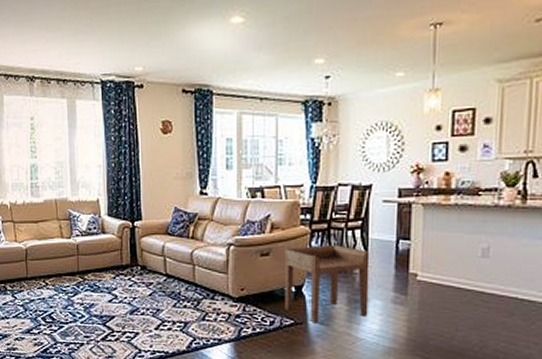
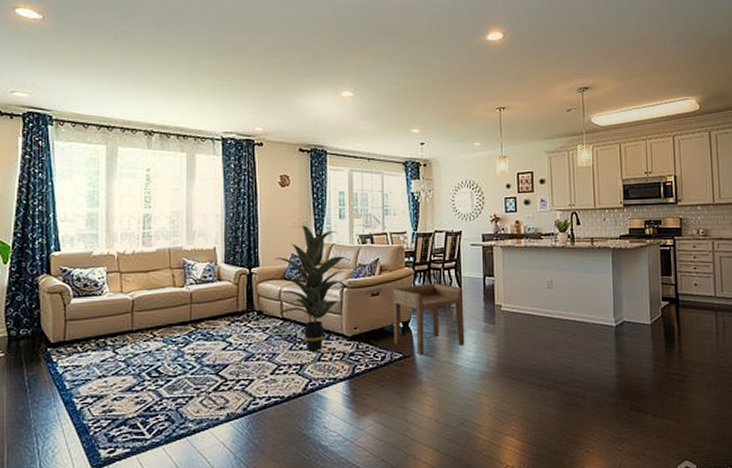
indoor plant: none [157,176,239,309] -> present [274,225,351,351]

